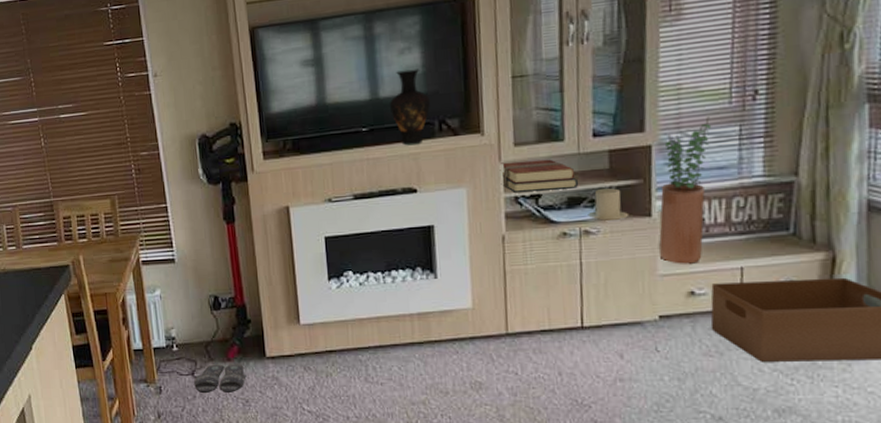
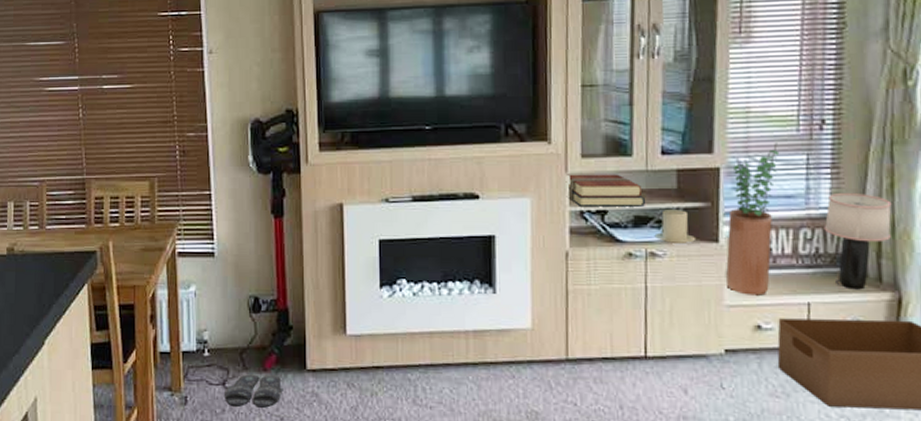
vase: present [390,69,430,146] -> none [456,69,497,148]
table lamp: none [757,159,827,252] -> present [824,193,892,290]

